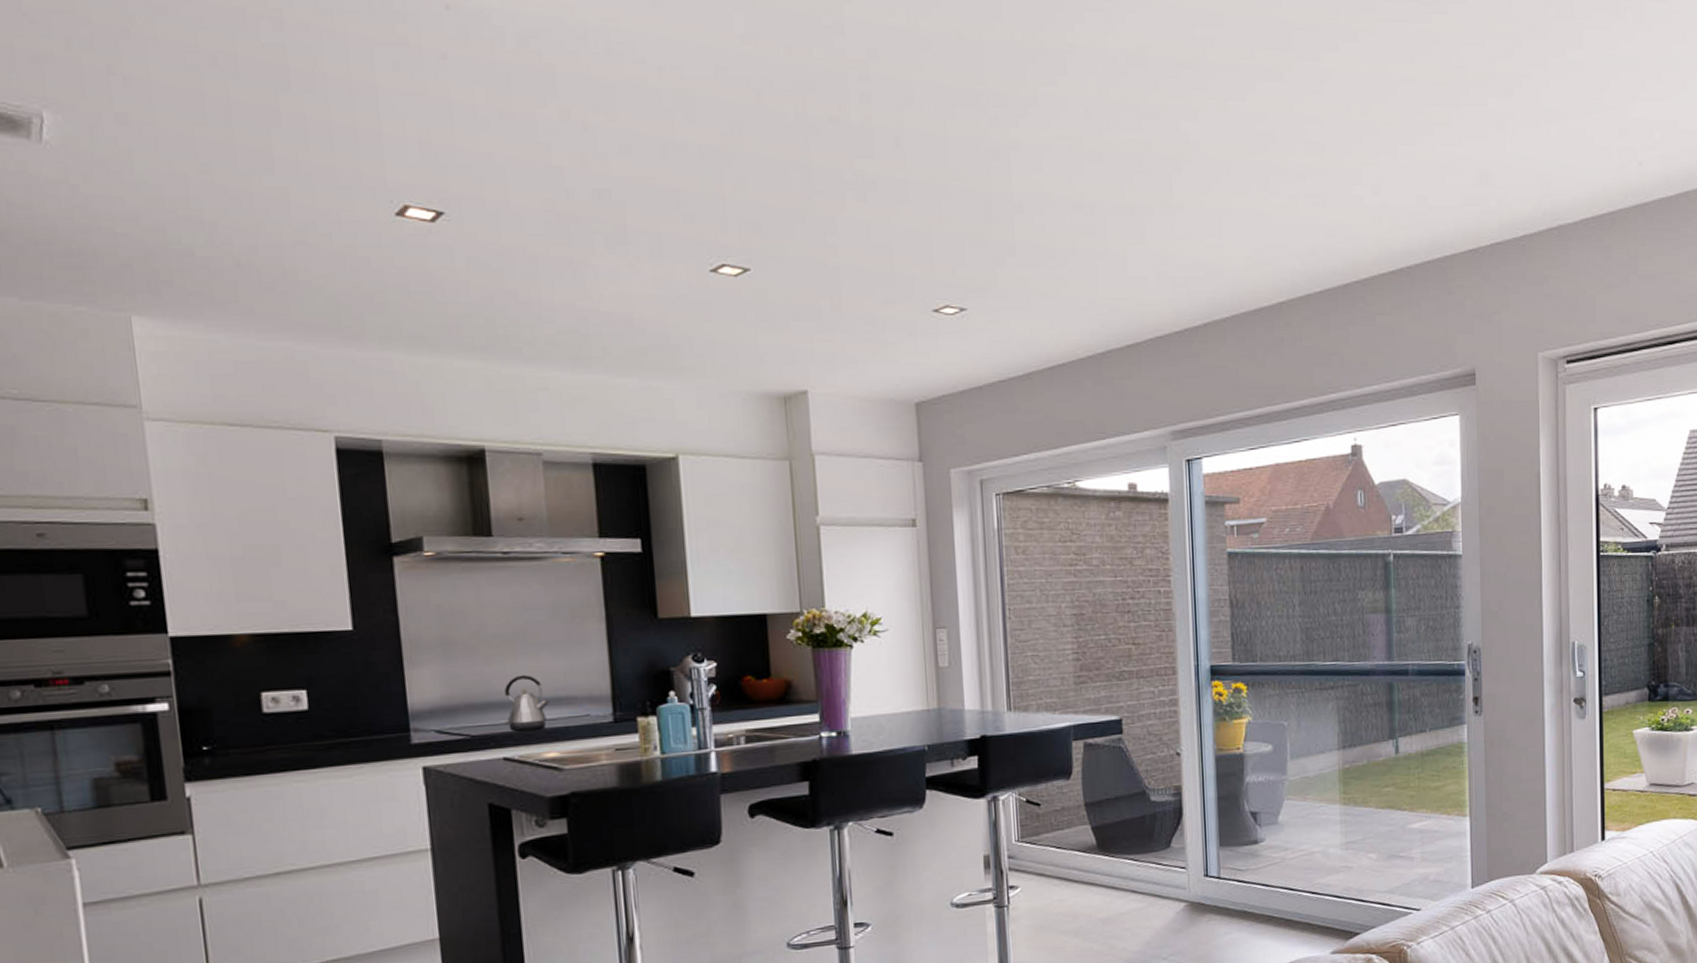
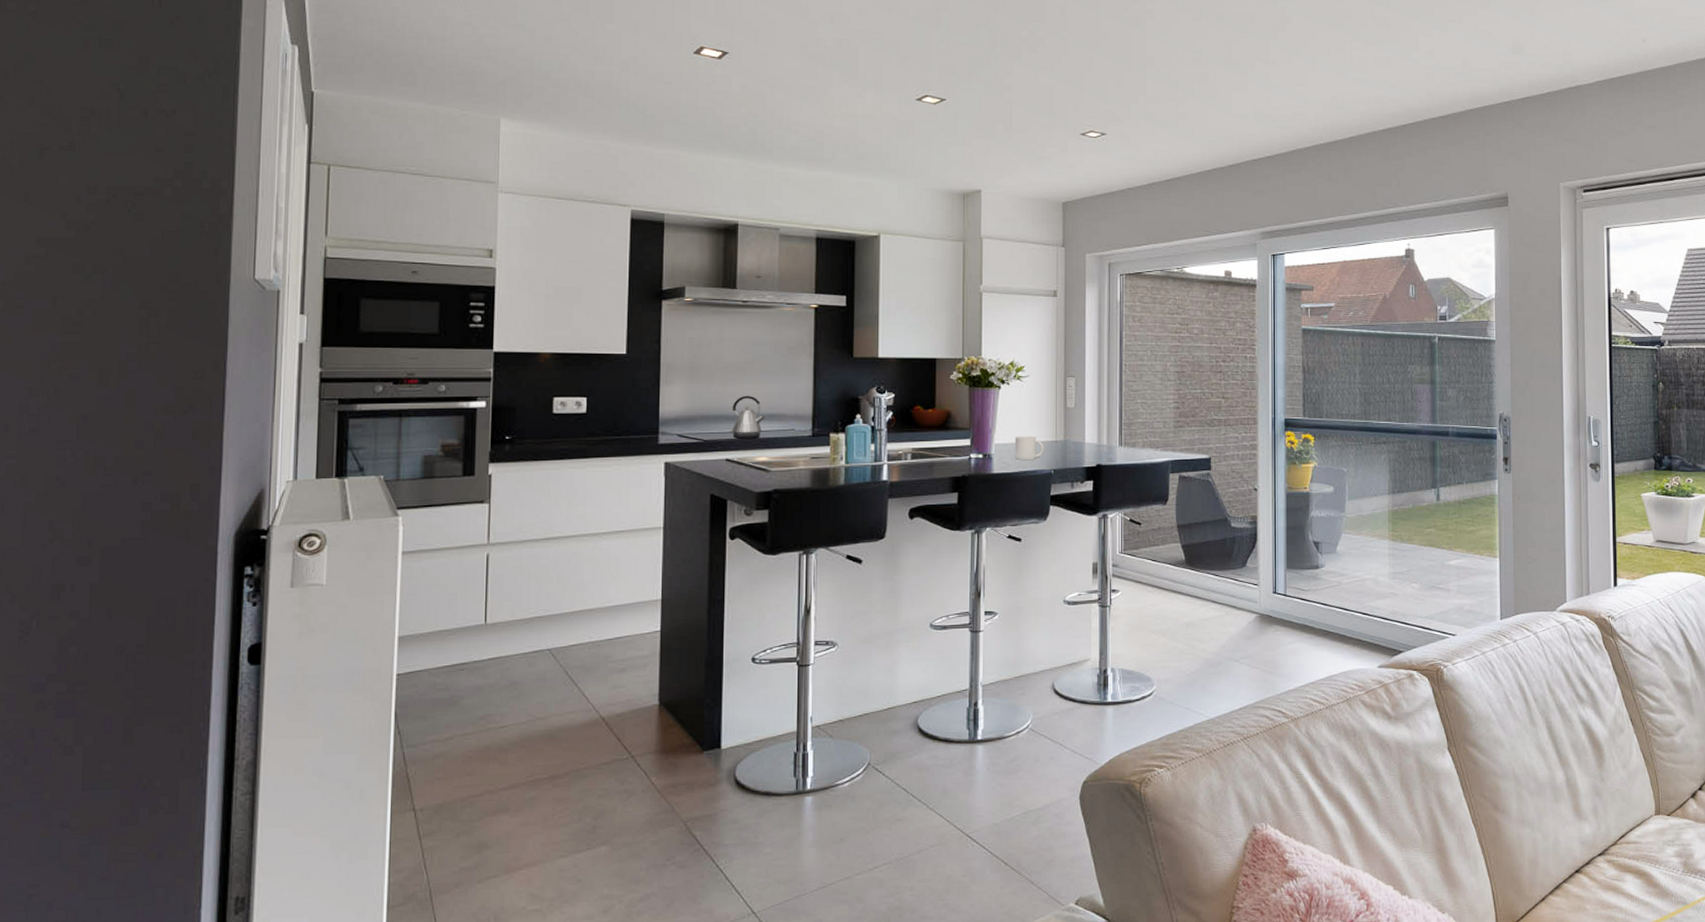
mug: none [875,705,914,737] -> present [1014,436,1044,461]

